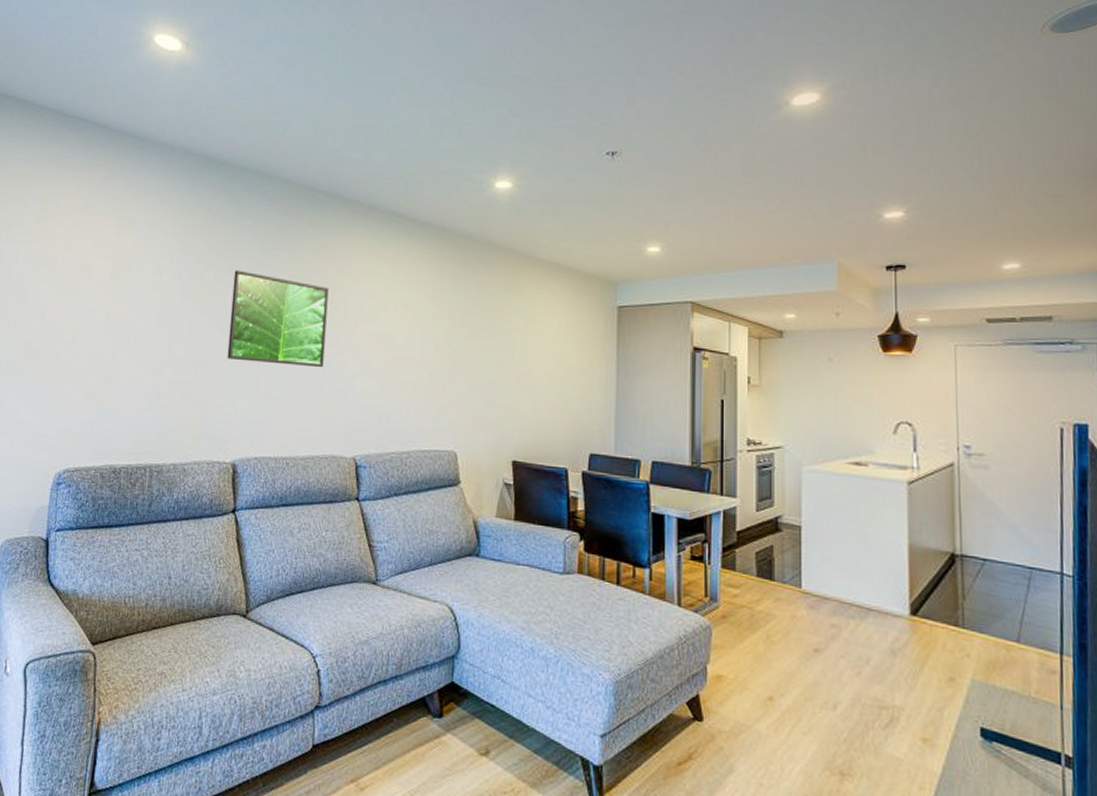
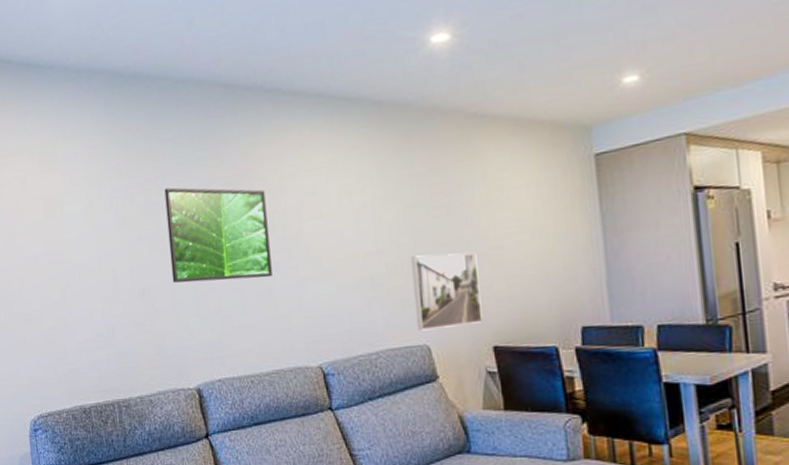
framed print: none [448,369,509,438] -> present [410,253,483,331]

